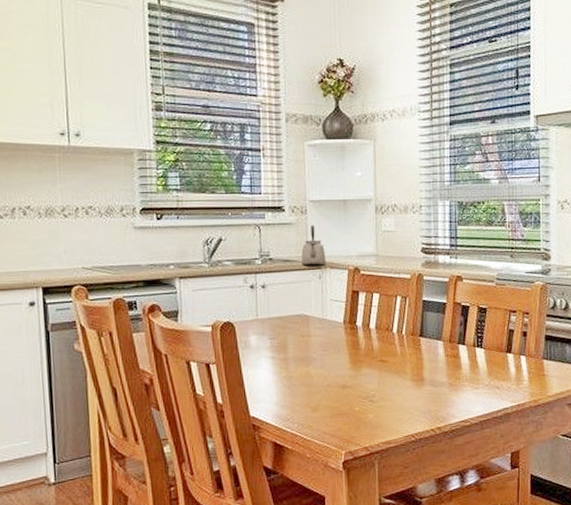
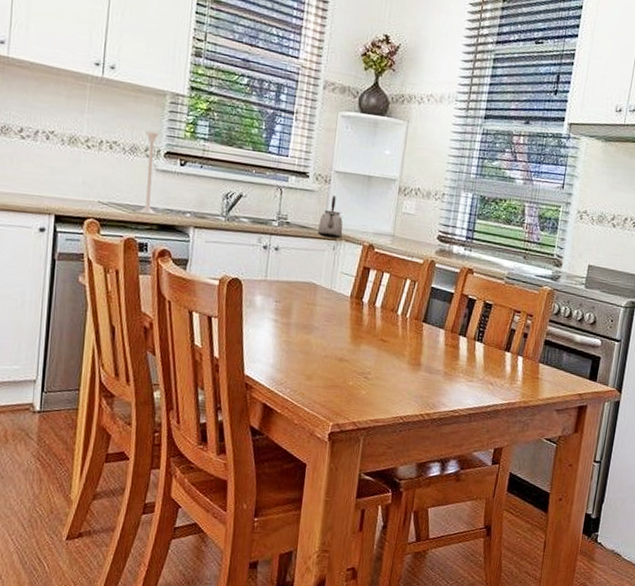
candlestick: none [116,191,147,273] -> present [131,131,163,216]

